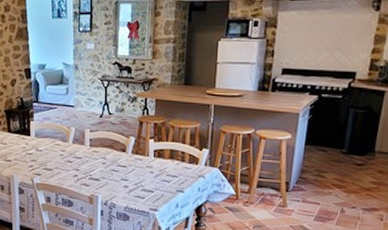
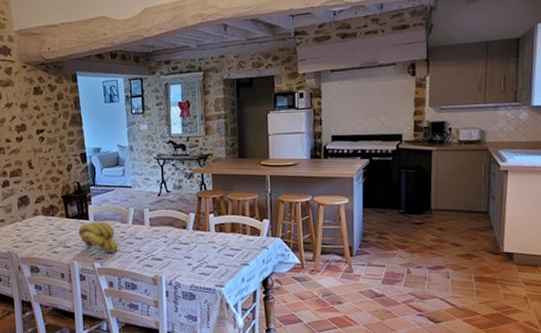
banana bunch: none [20,138,57,170] -> present [78,221,118,253]

